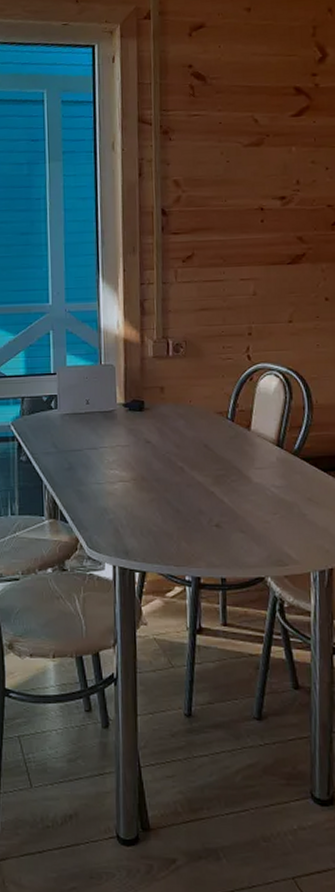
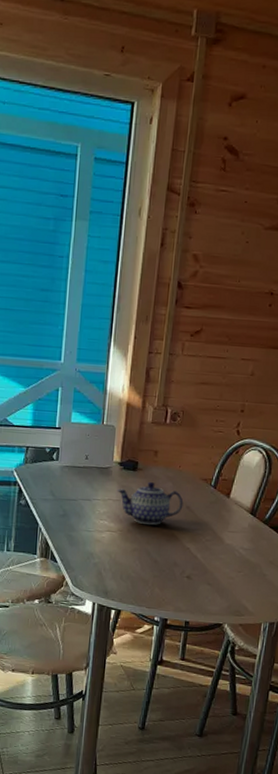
teapot: none [125,421,200,469] -> present [117,481,184,525]

